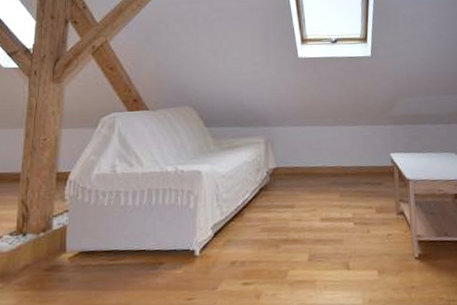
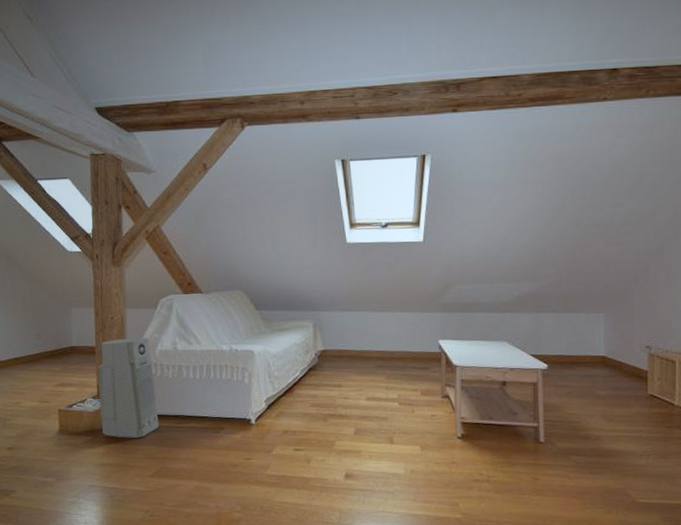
air purifier: none [17,160,88,283] -> present [97,337,160,439]

